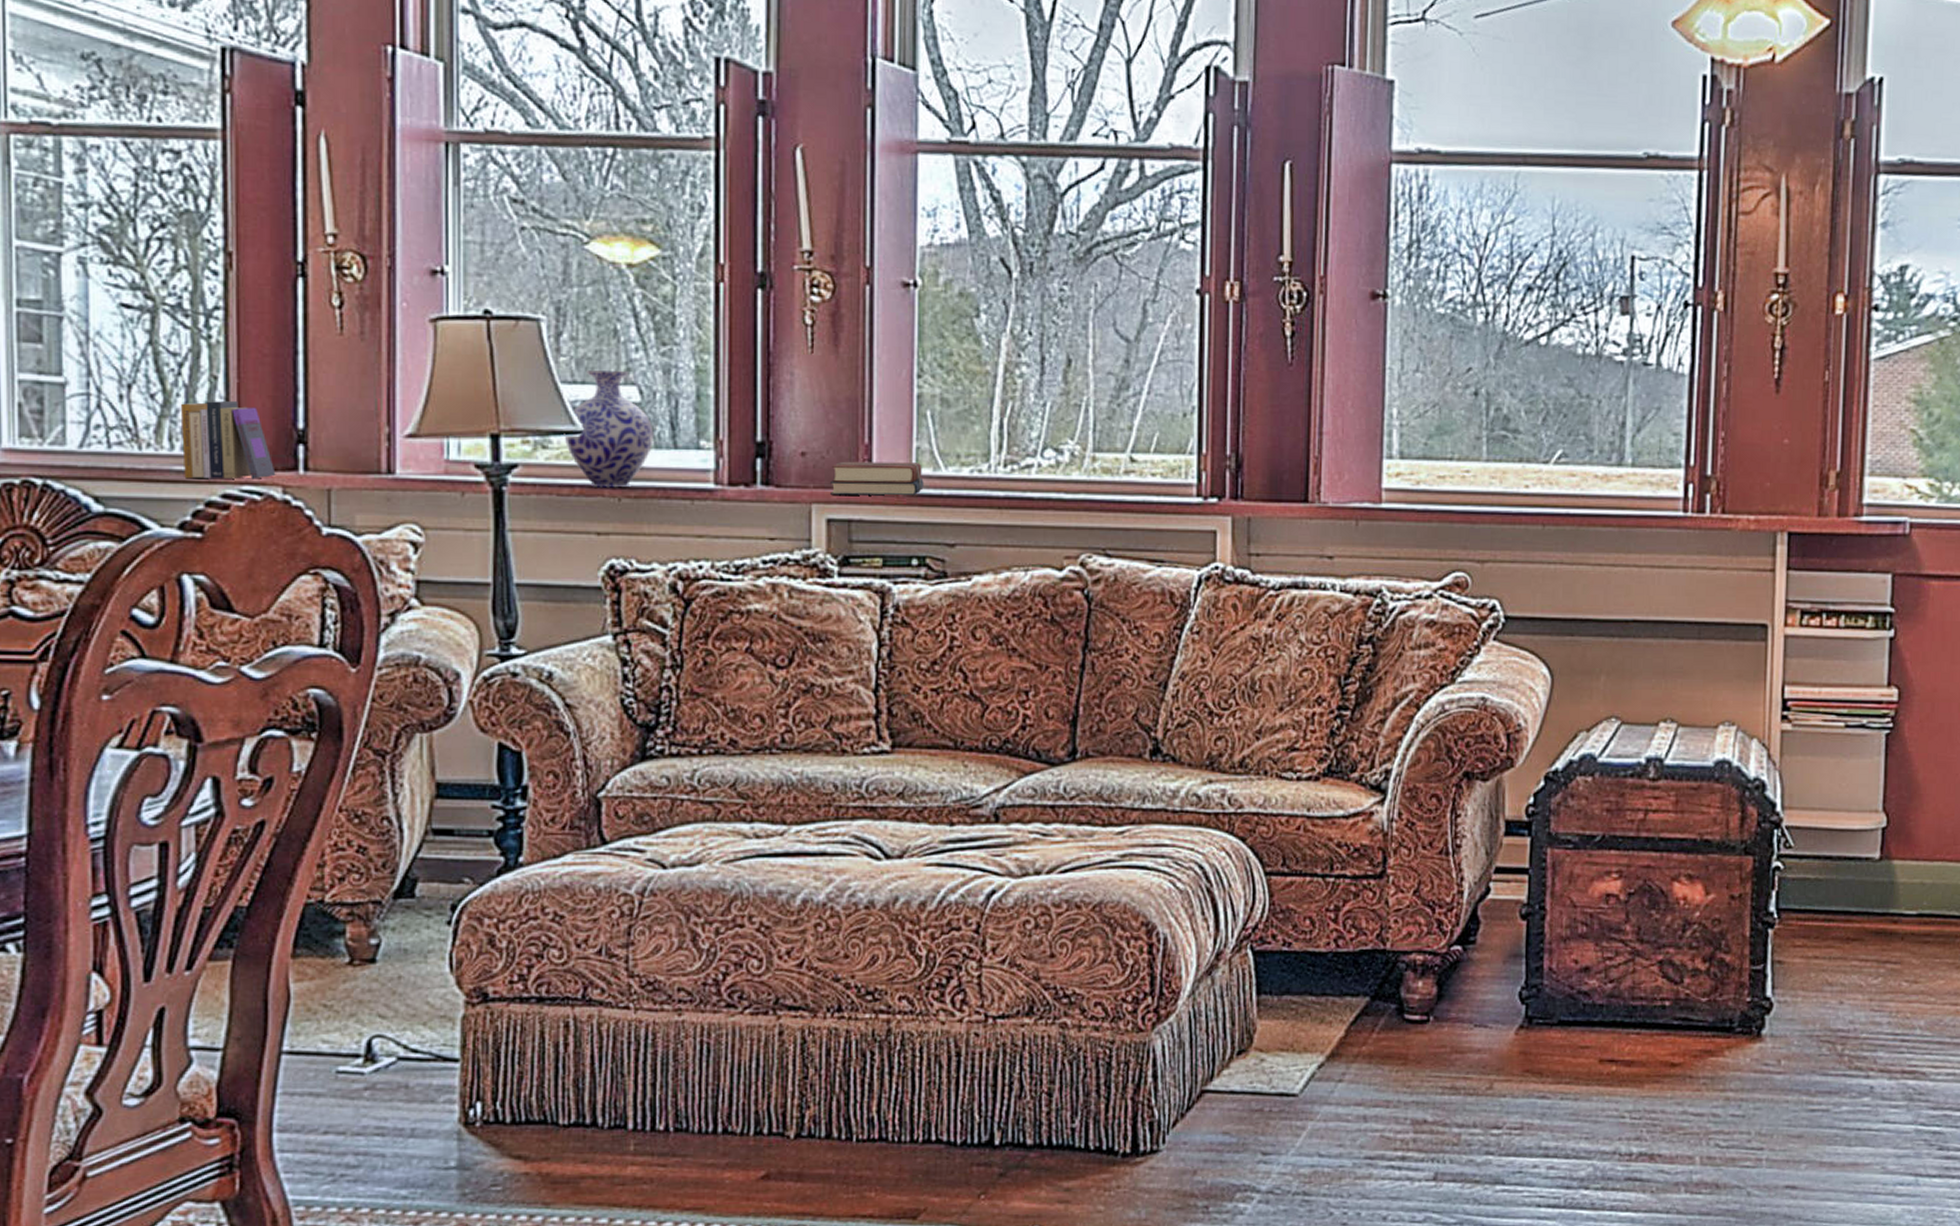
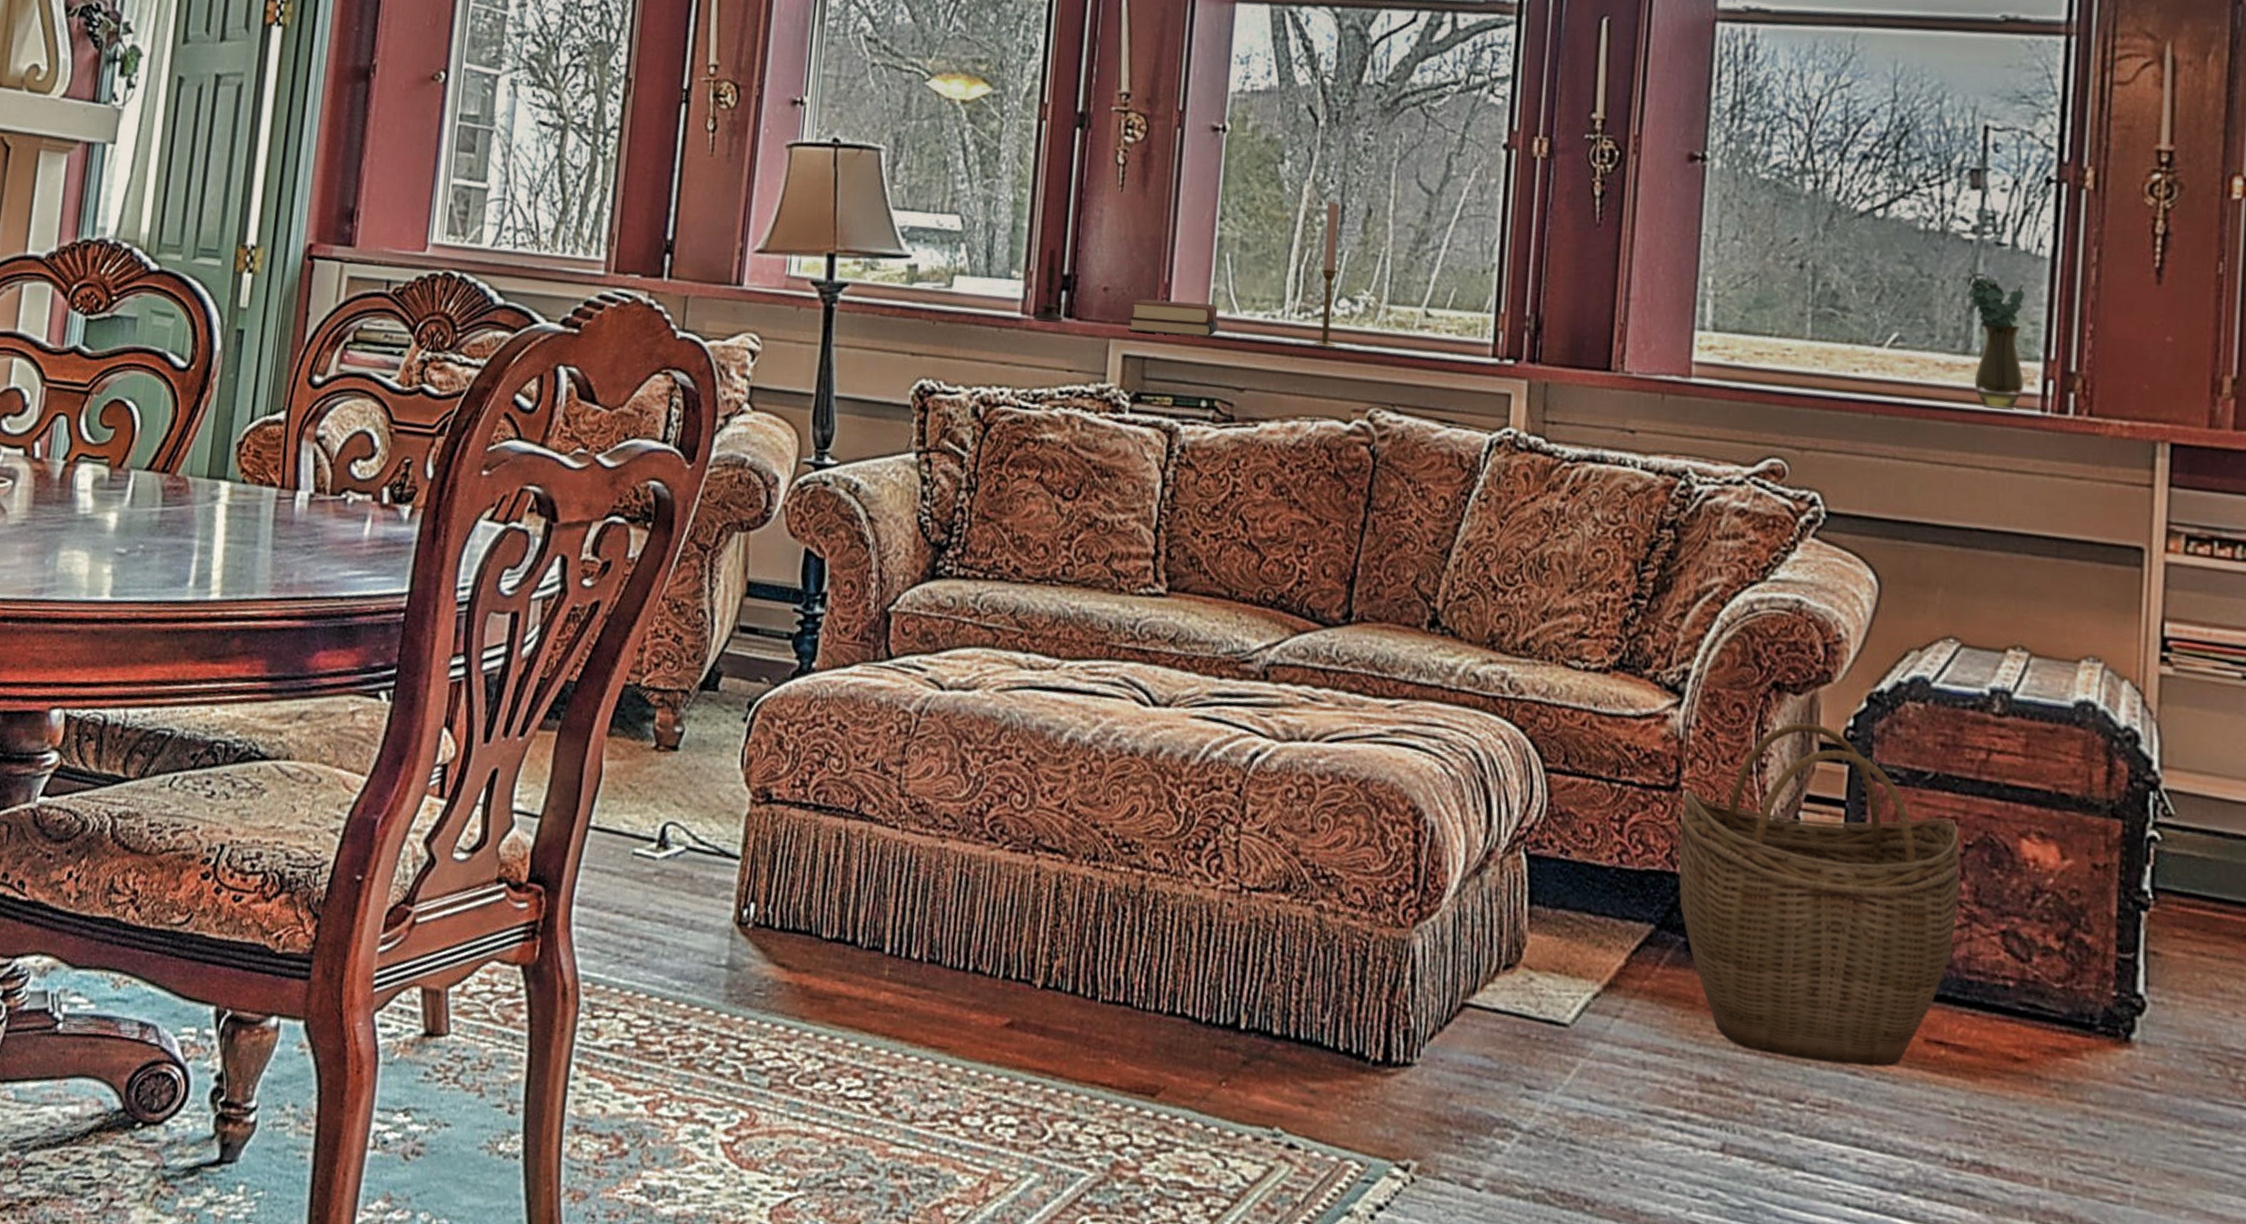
books: present [180,400,276,479] -> none [571,210,645,284]
vase: present [564,370,654,488] -> none [891,198,971,311]
candle: none [728,414,760,491] -> present [1034,247,1063,322]
candlestick: none [1021,351,1045,497] -> present [1313,200,1341,347]
woven basket: none [1388,804,1625,1092] -> present [1678,722,1960,1067]
vase: none [1619,387,1668,512] -> present [1967,268,2025,409]

